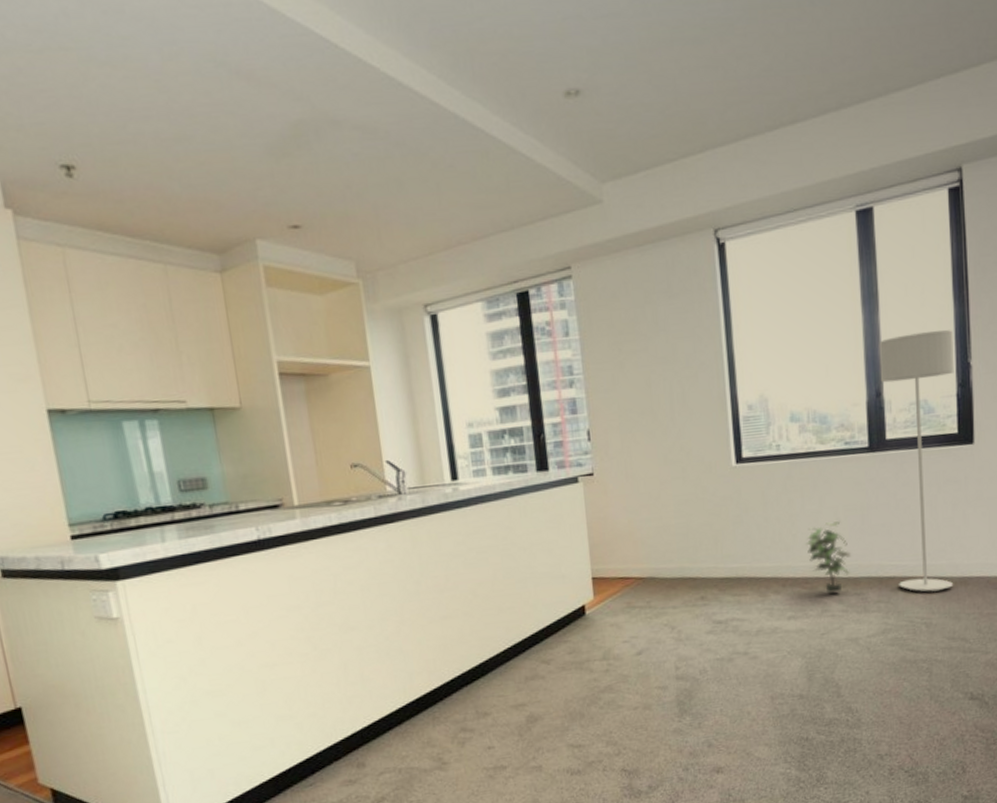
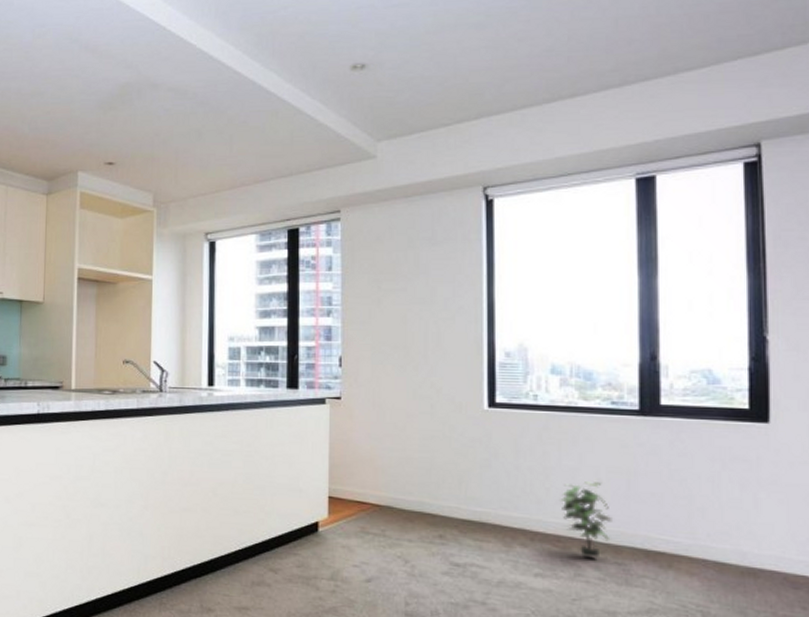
floor lamp: present [878,330,954,593] -> none [656,301,746,578]

